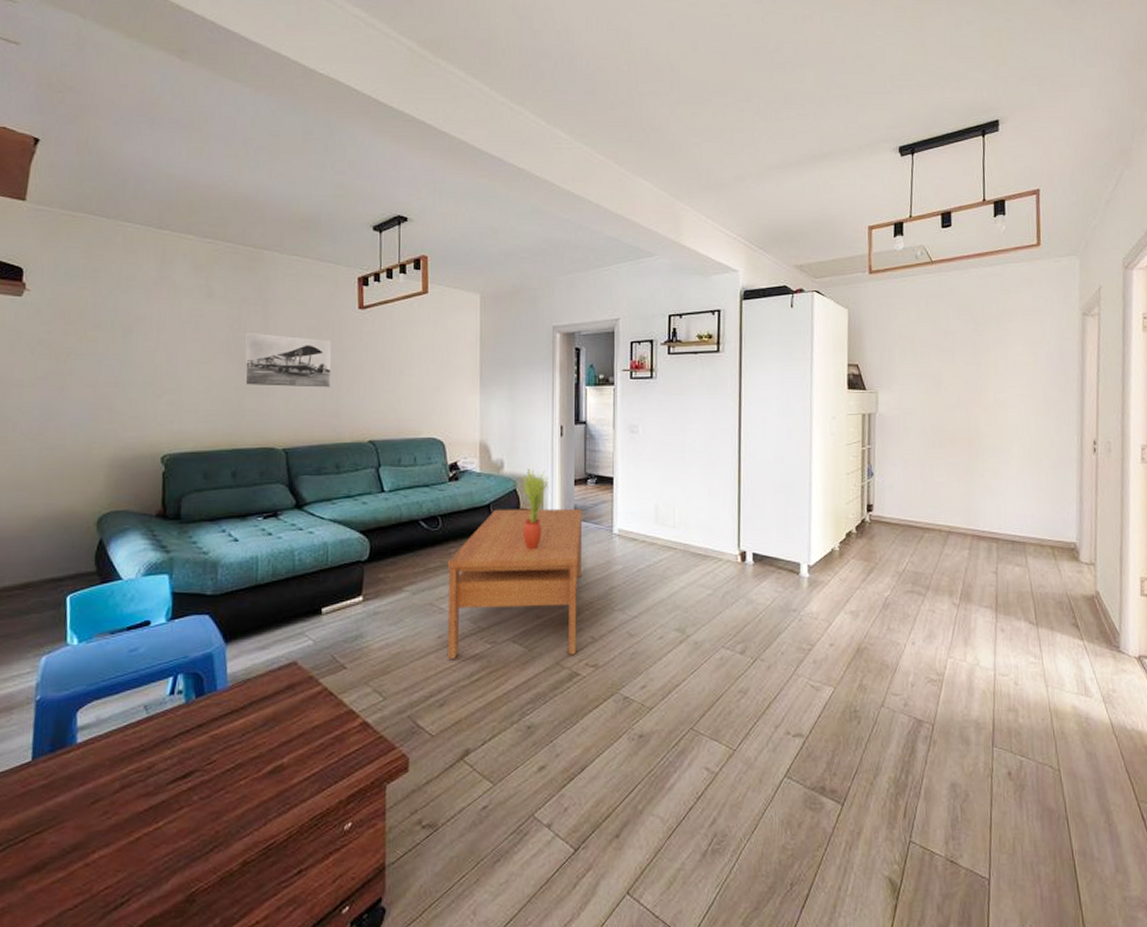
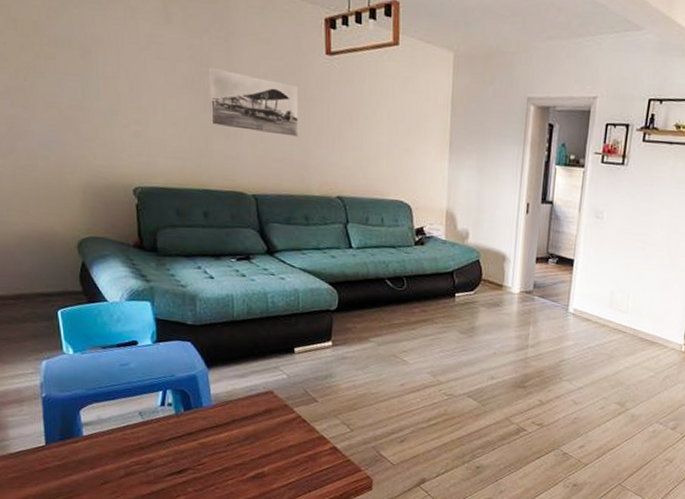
coffee table: present [447,508,583,659] -> none [409,277,542,414]
potted plant: present [522,469,549,549] -> none [483,242,512,318]

